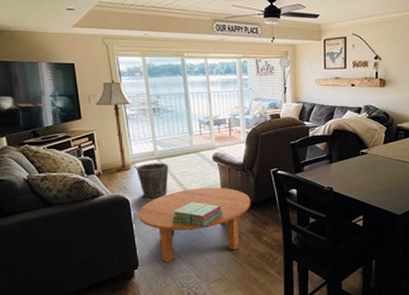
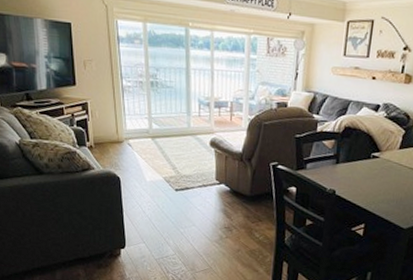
floor lamp: present [96,79,135,171] -> none [91,45,132,147]
waste bin: present [136,162,169,198] -> none [129,141,163,179]
coffee table: present [138,187,251,262] -> none [128,173,246,246]
stack of books: present [172,202,223,227] -> none [162,187,216,215]

